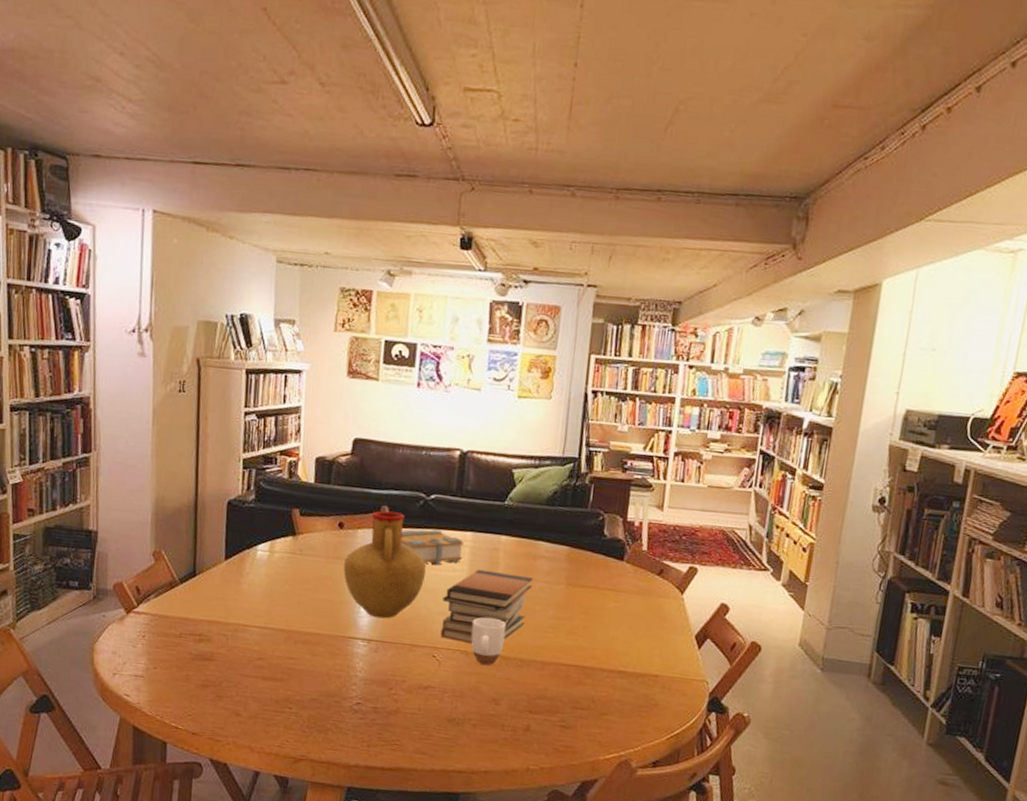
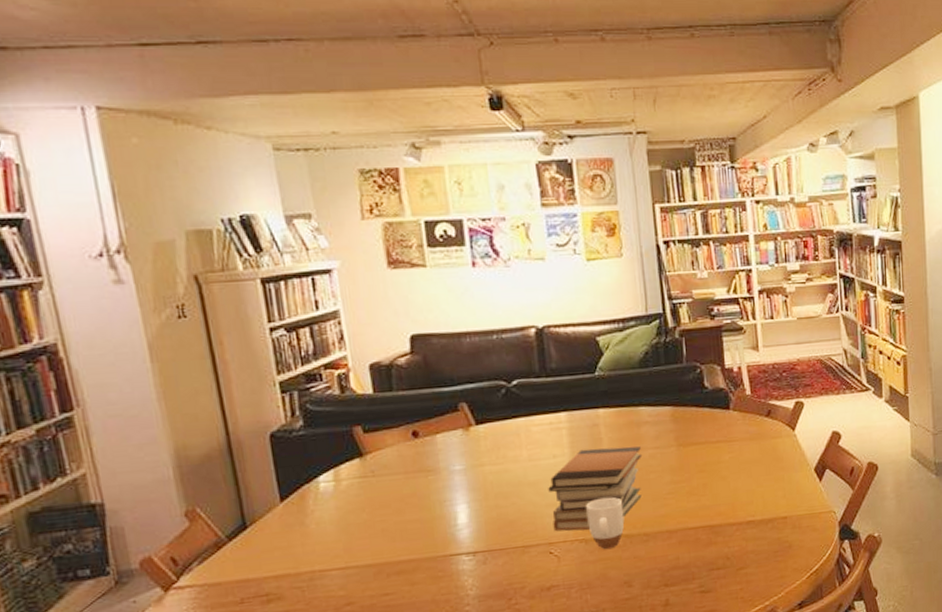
vase: present [343,510,427,619] -> none [427,407,524,527]
book: present [401,530,464,566] -> none [487,417,561,456]

